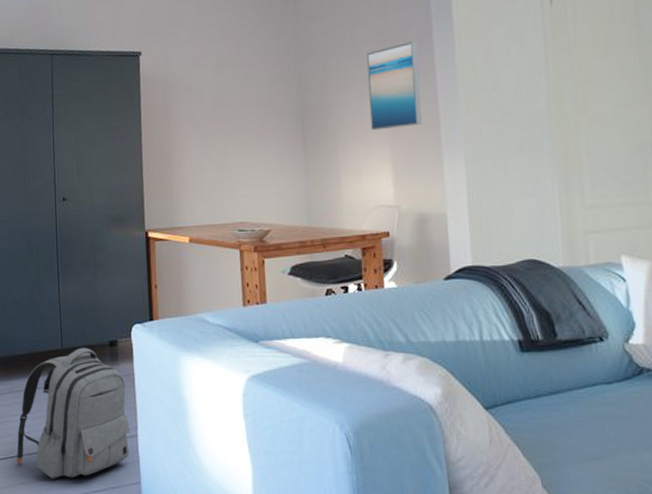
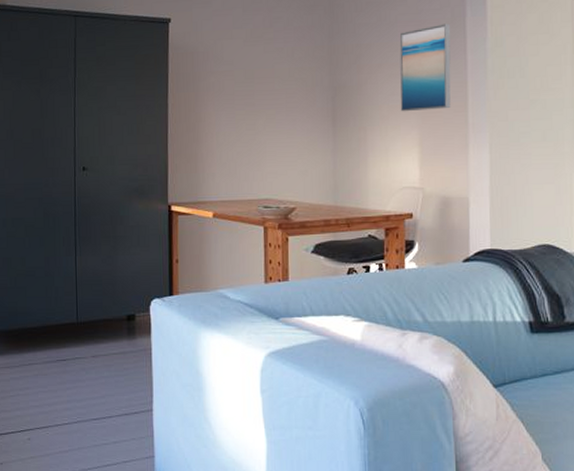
backpack: present [16,347,130,479] -> none [25,321,145,453]

